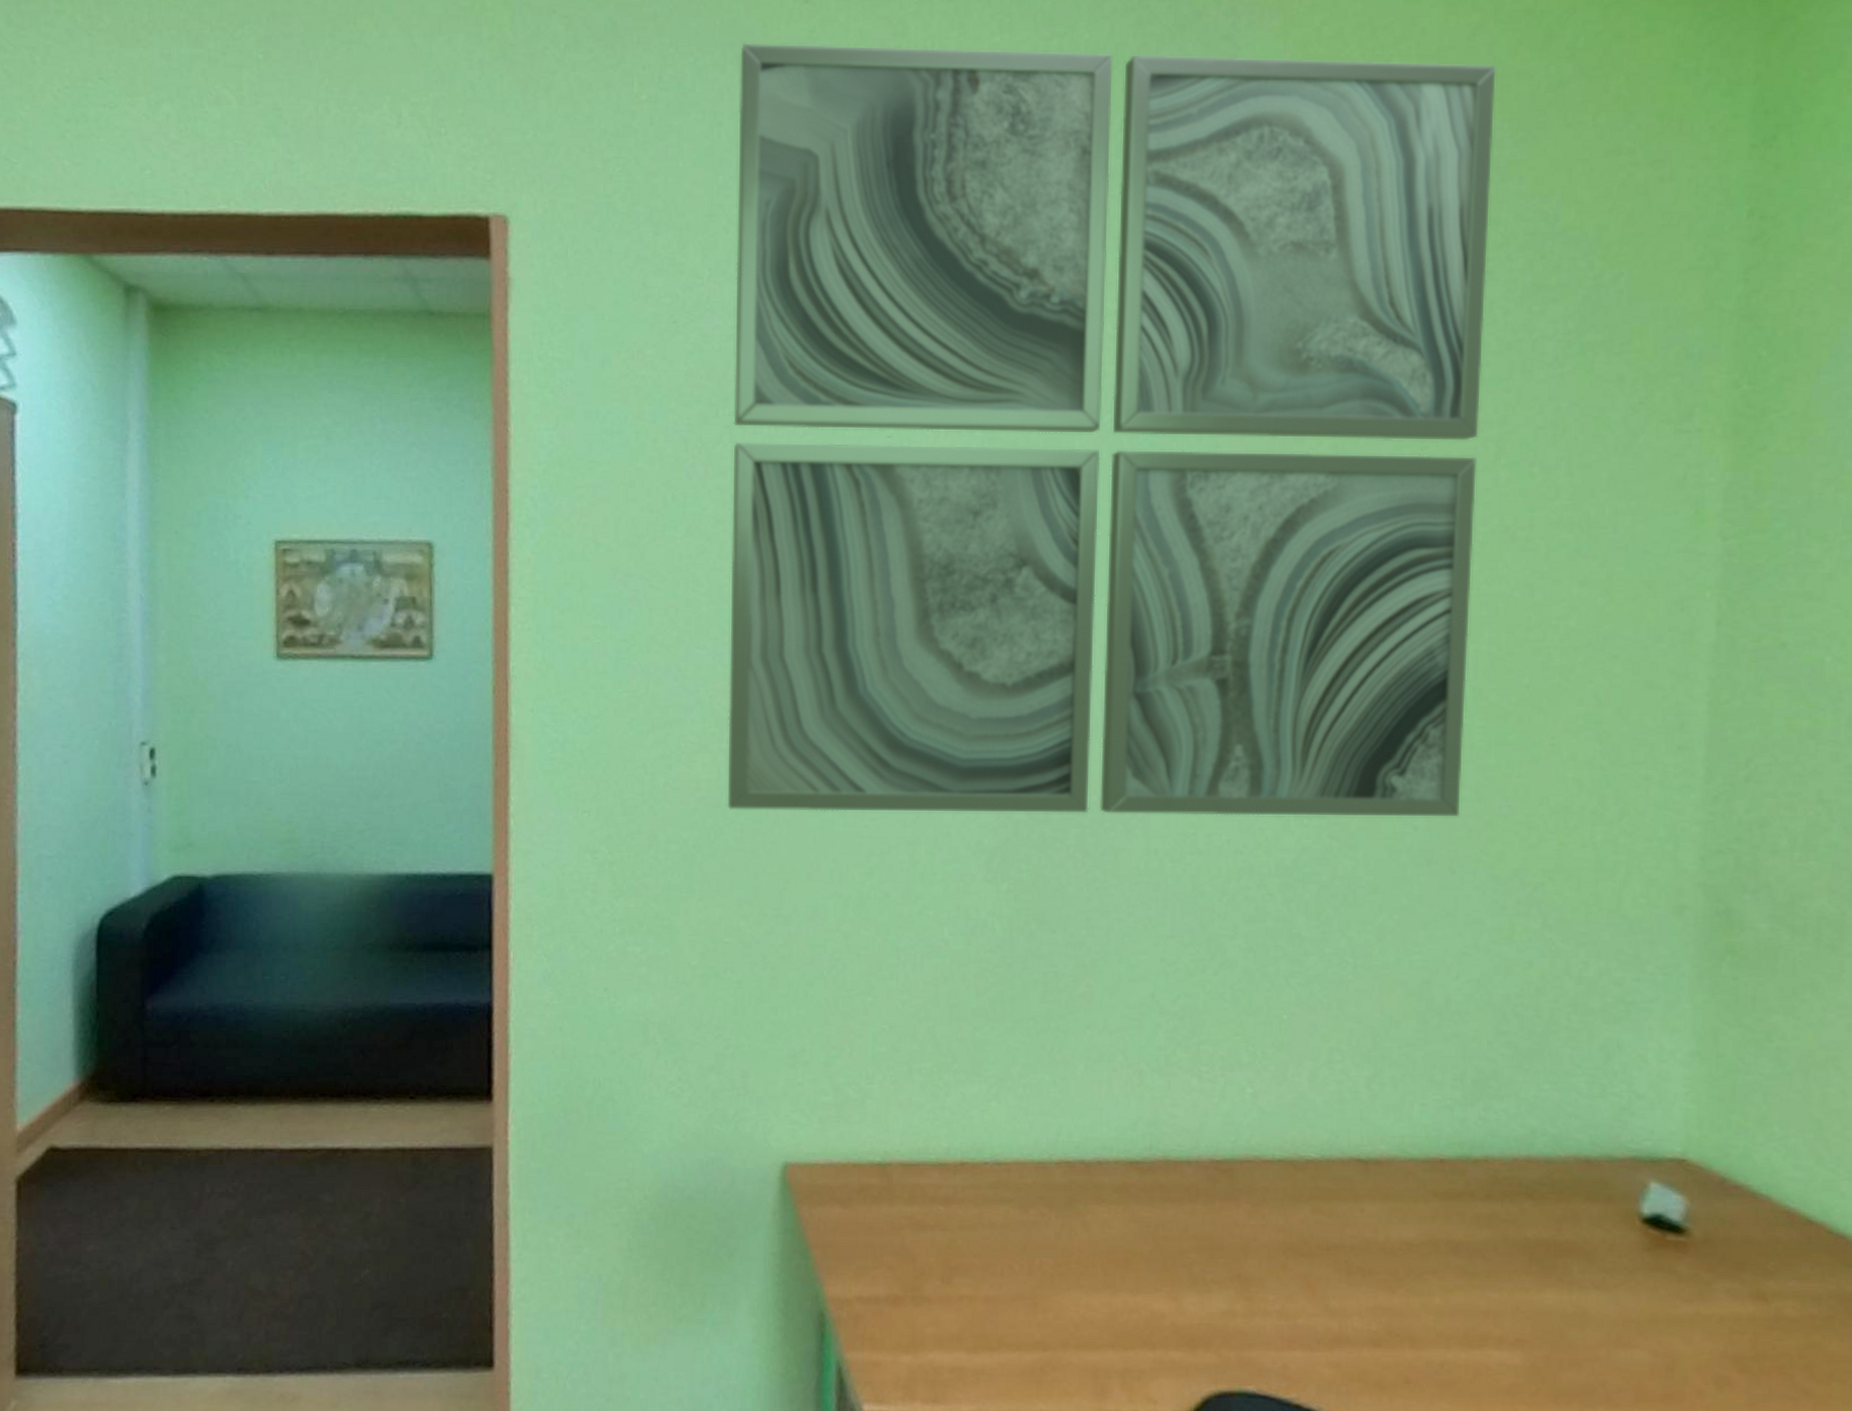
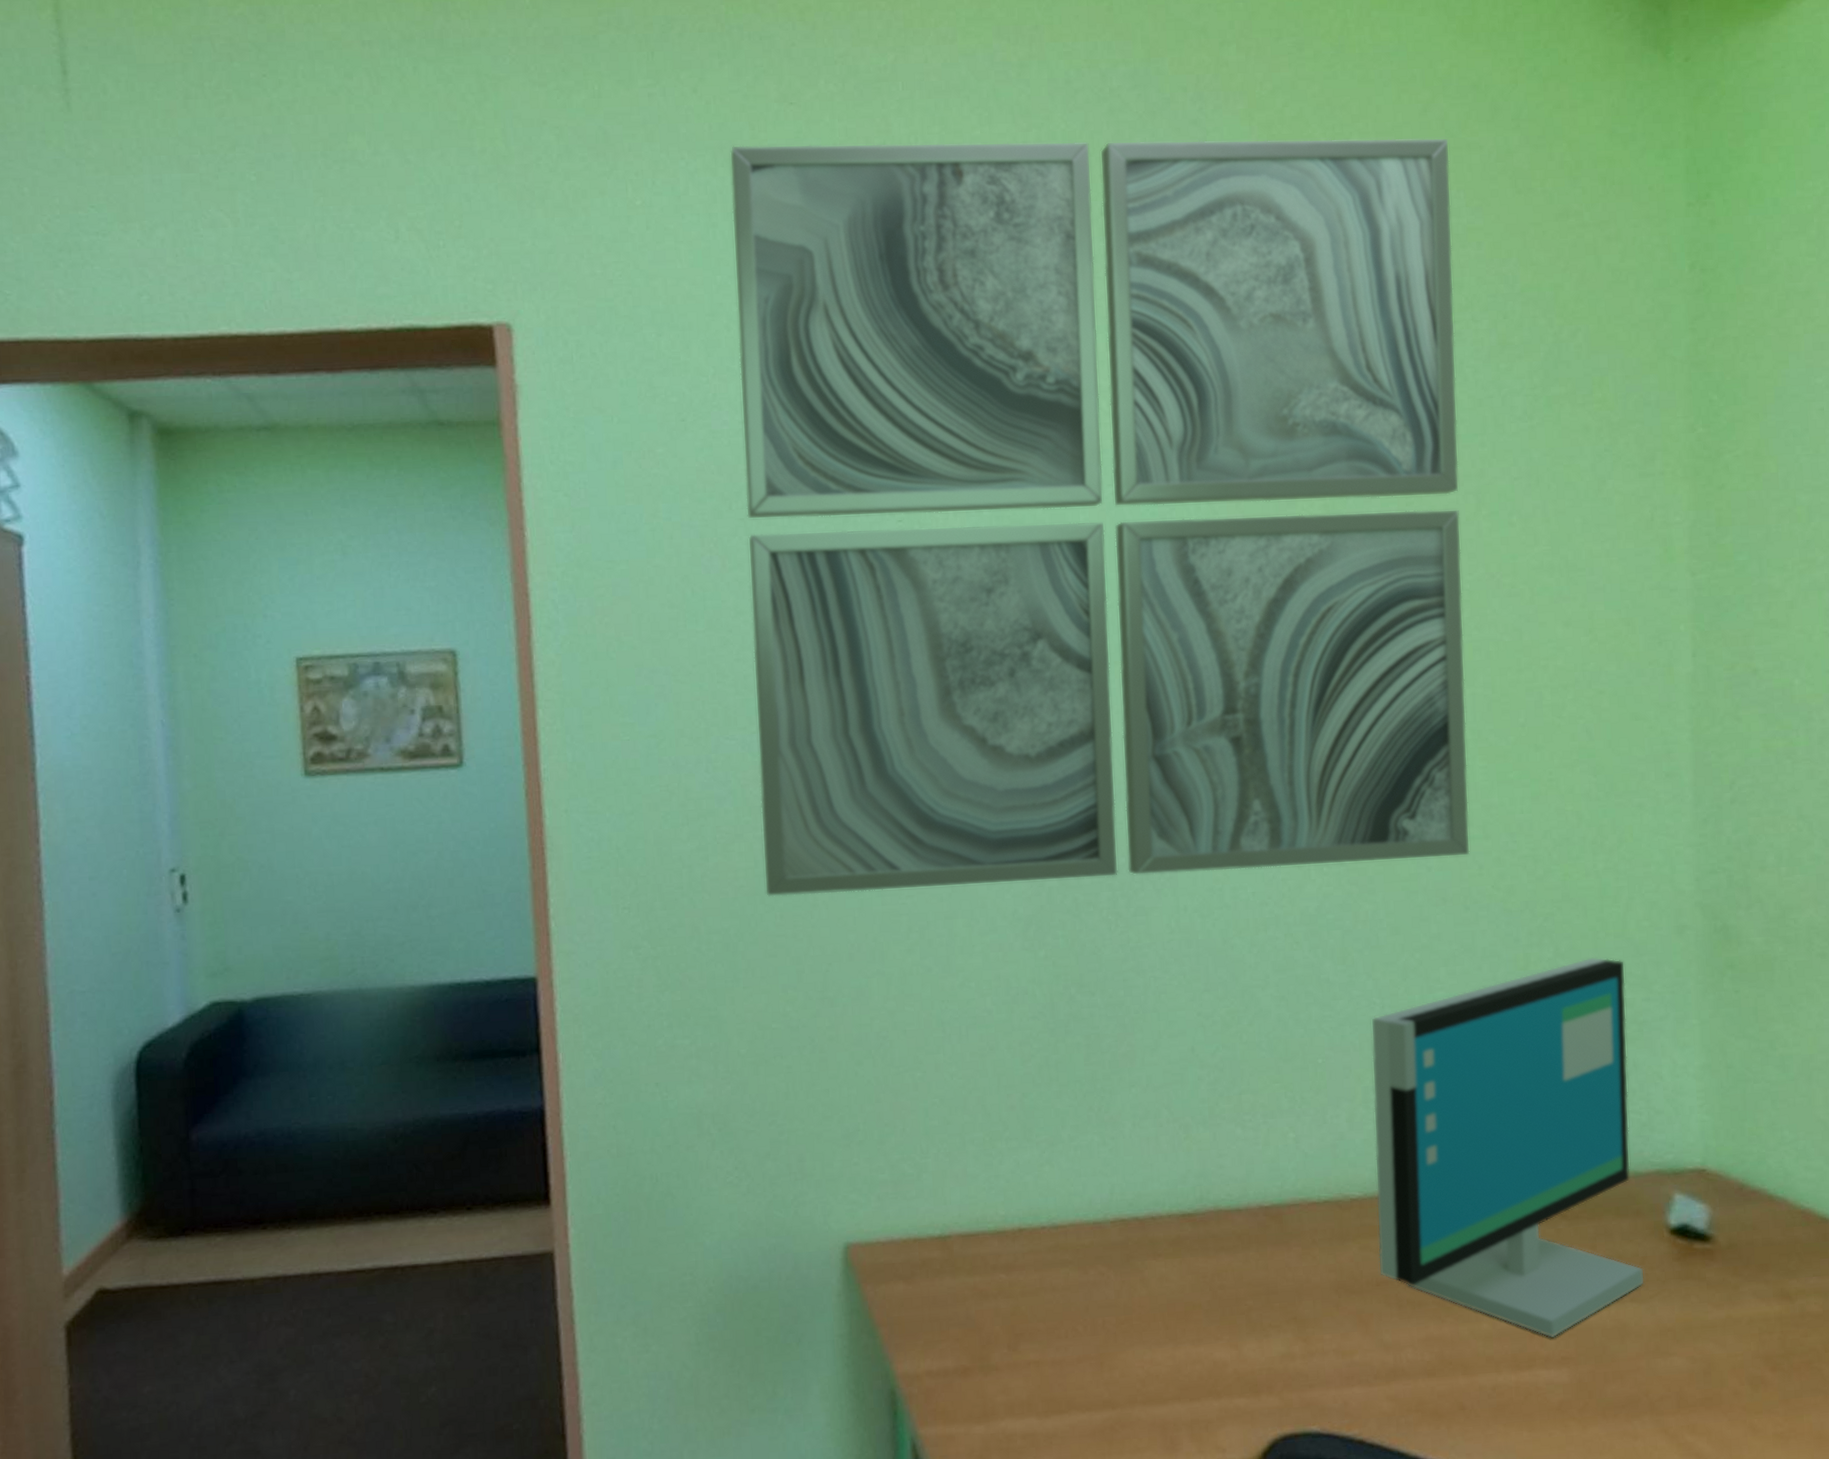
computer monitor: none [1331,932,1617,1319] -> present [1371,957,1645,1338]

